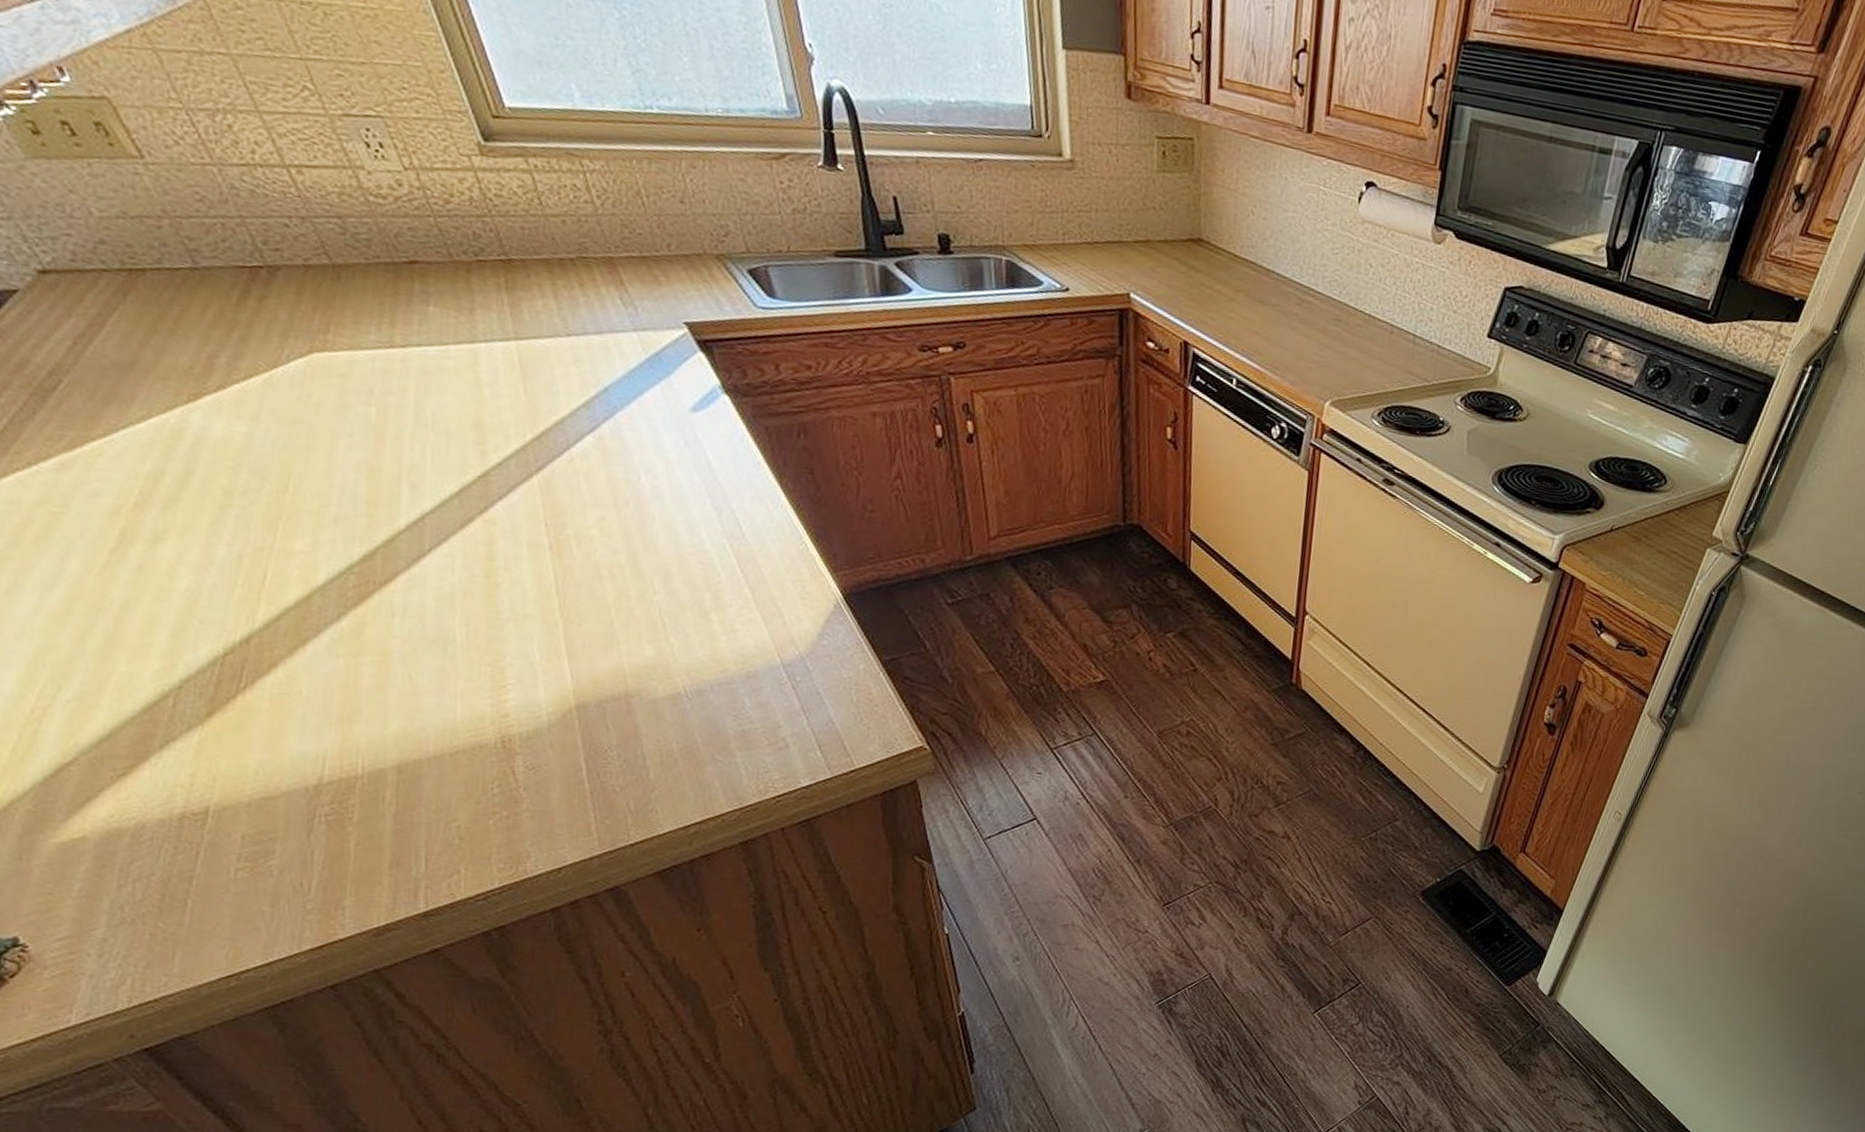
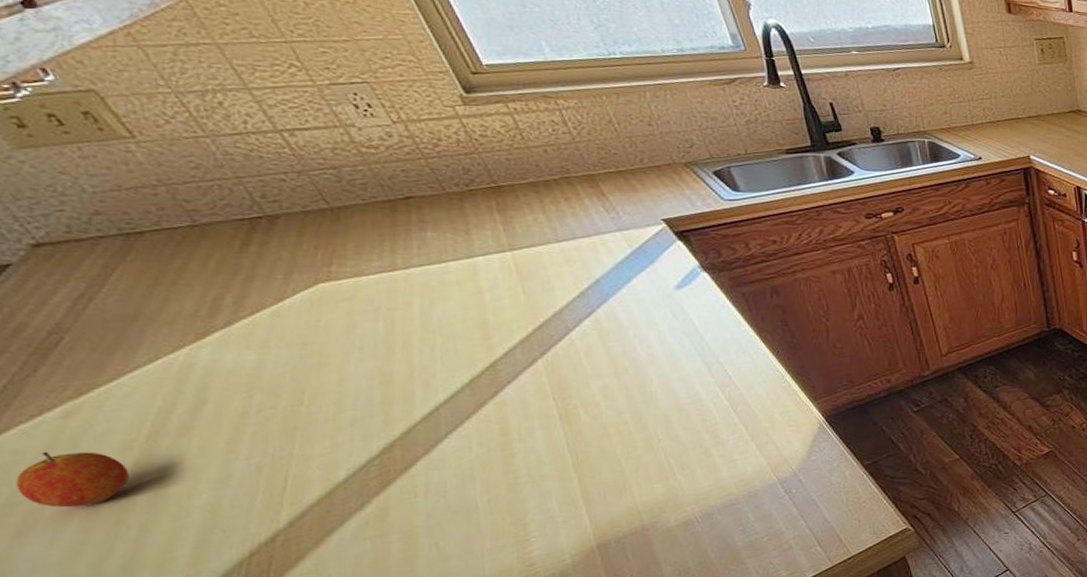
fruit: none [10,505,115,573] -> present [16,451,129,508]

